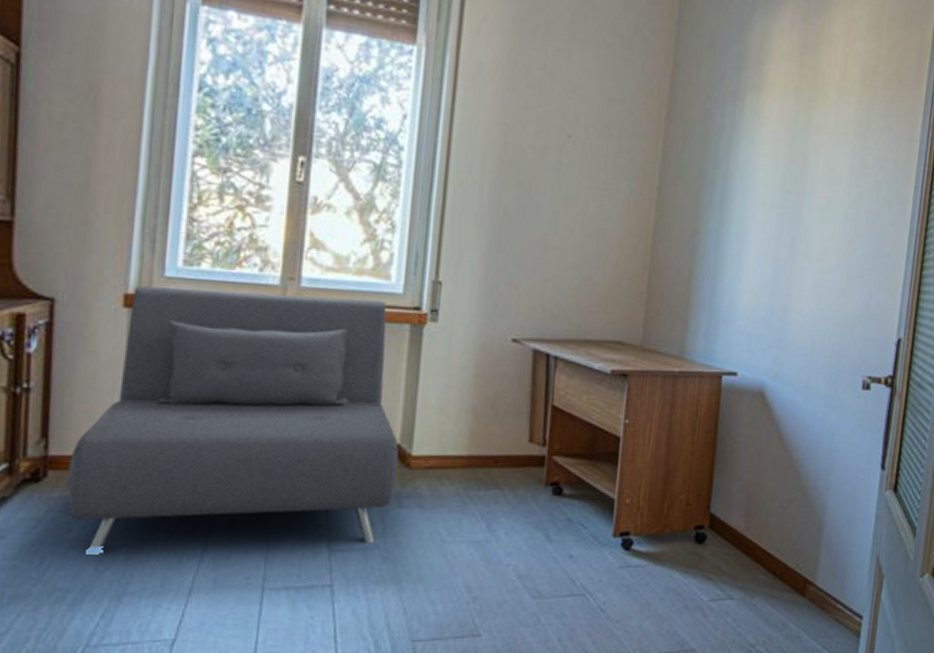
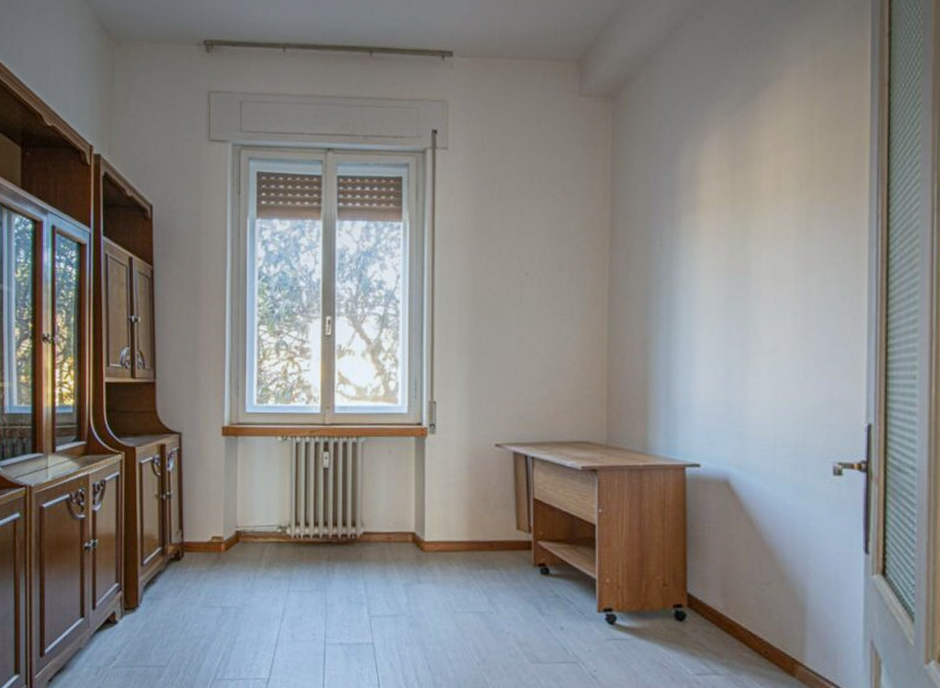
sofa: present [67,286,399,550] -> none [196,419,415,612]

